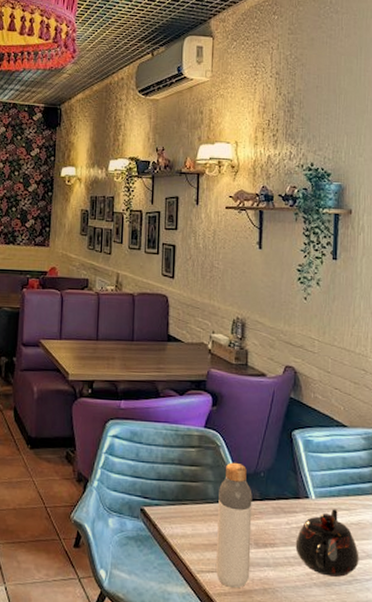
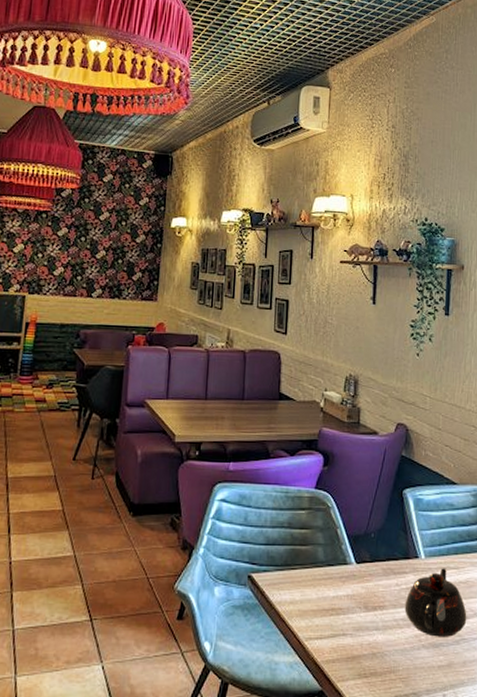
bottle: present [216,462,252,589] -> none [325,523,363,655]

